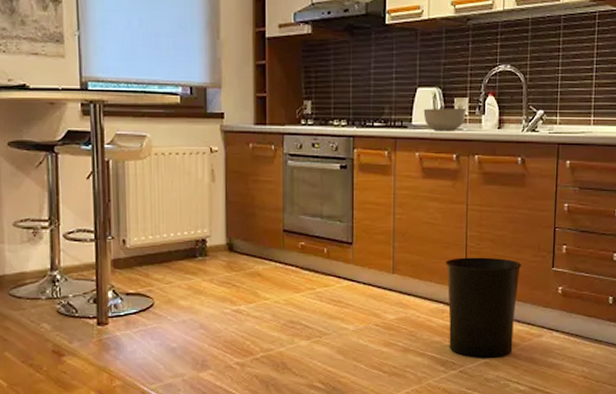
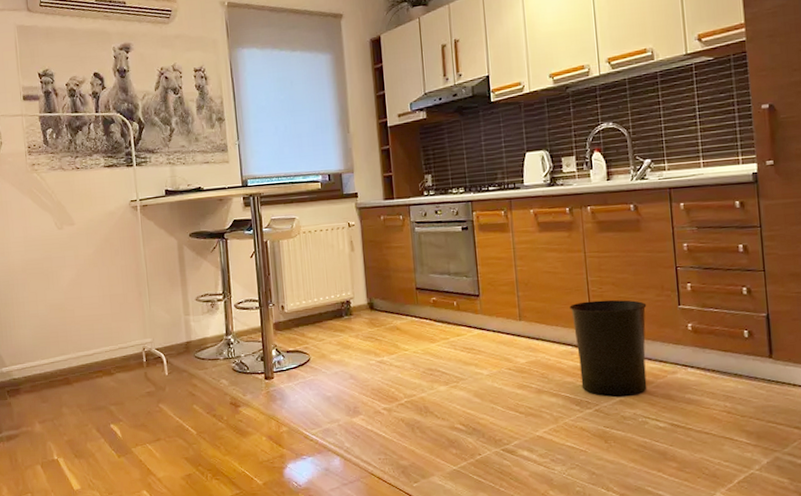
bowl: present [423,107,466,133] -> none [533,165,575,190]

